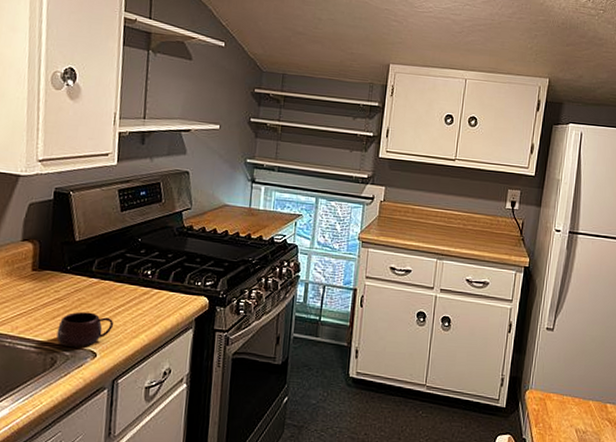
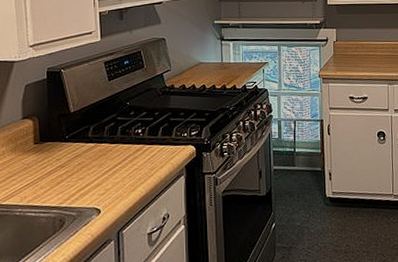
mug: present [56,311,114,347] -> none [63,174,114,208]

